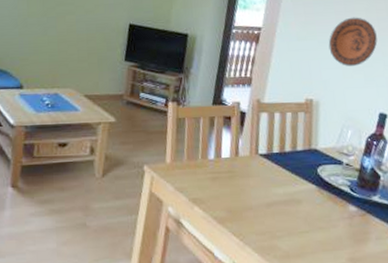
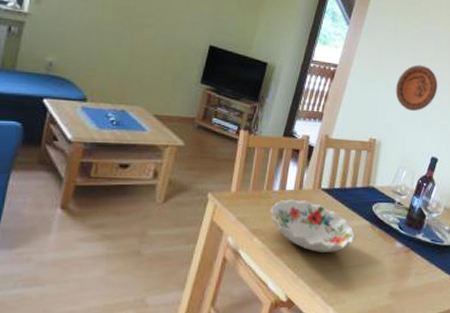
decorative bowl: none [207,166,302,219] -> present [270,199,355,252]

